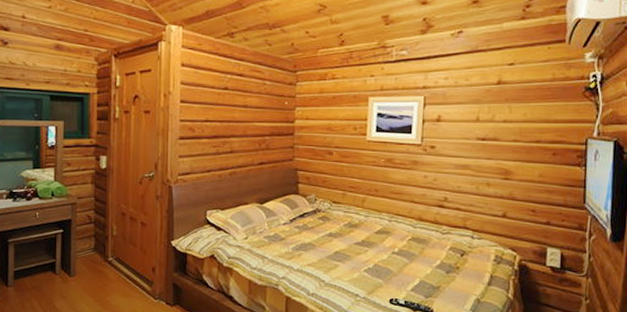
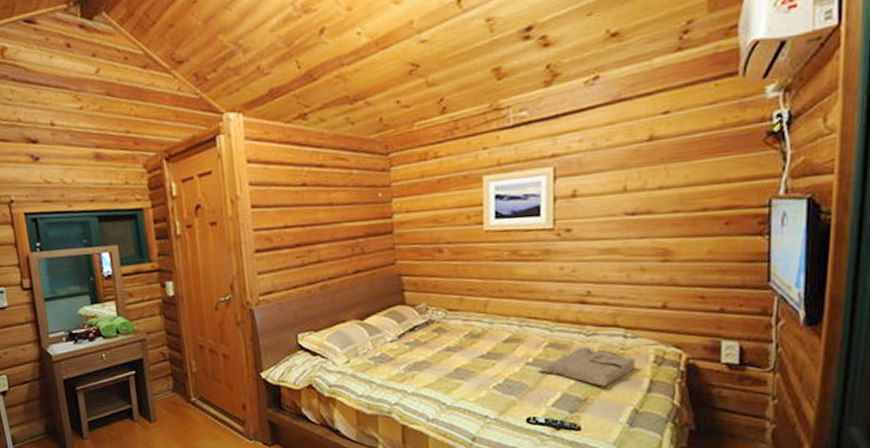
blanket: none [401,243,480,278] -> present [538,347,635,387]

